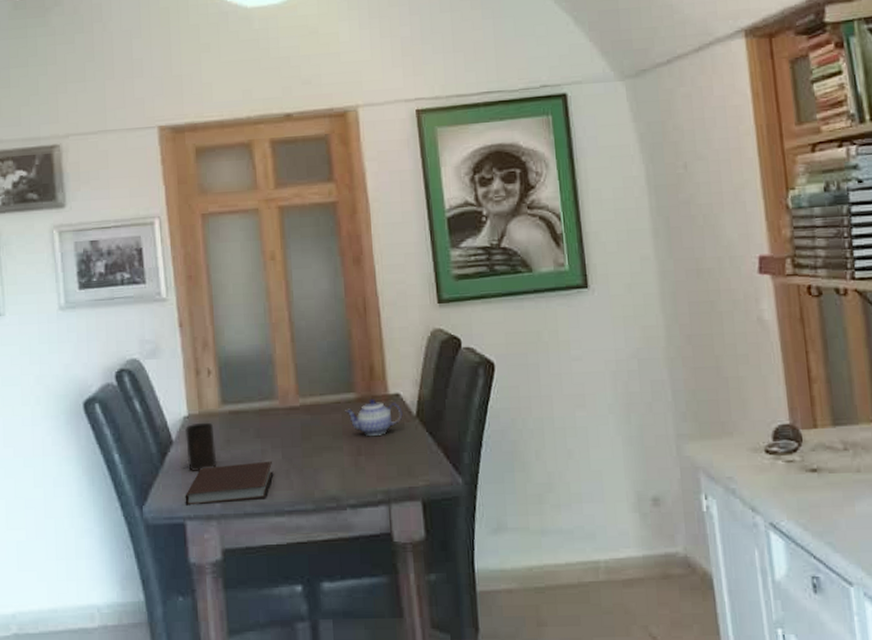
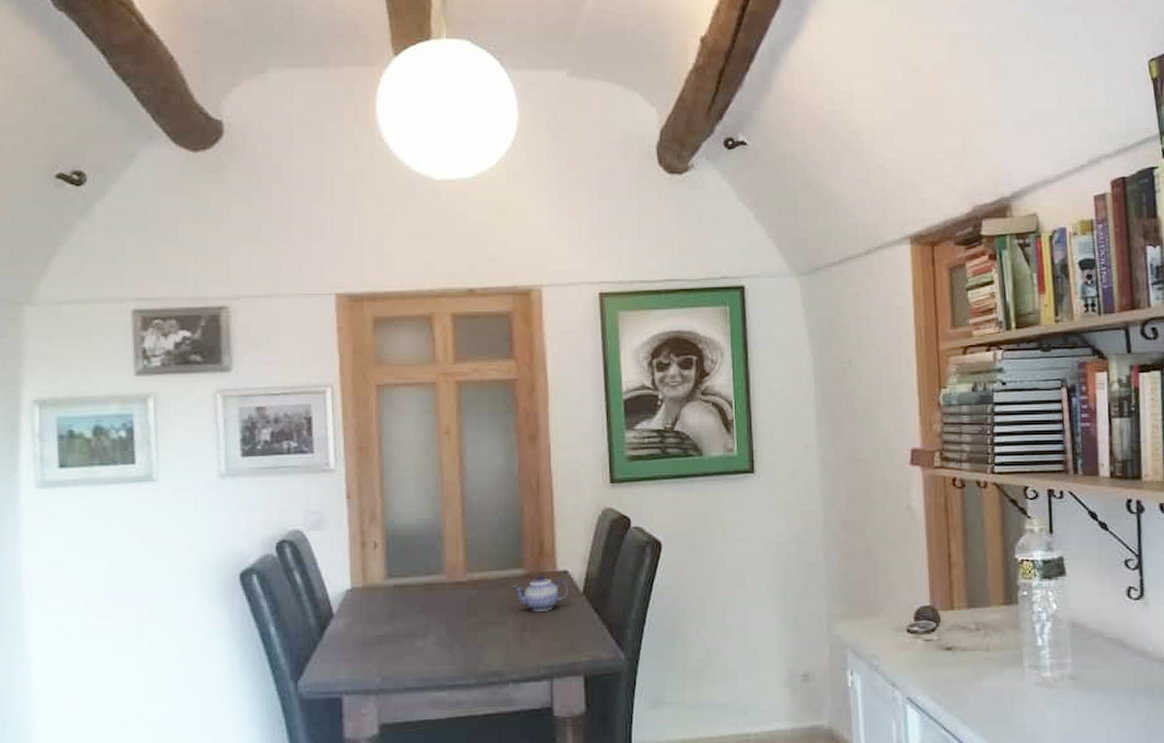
cup: present [185,422,216,472] -> none [347,596,378,646]
notebook: present [185,461,274,506] -> none [343,635,437,680]

